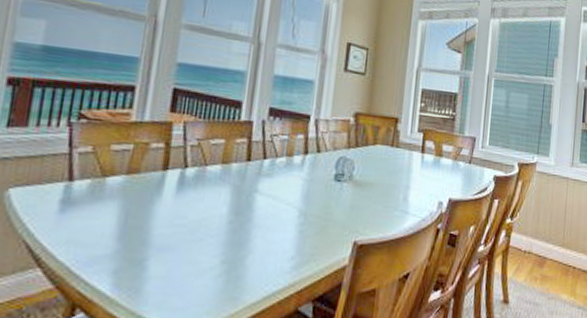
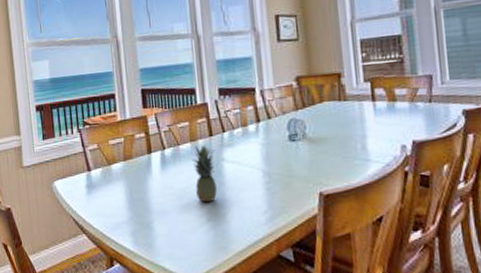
fruit: none [214,169,250,241] -> present [192,145,217,203]

